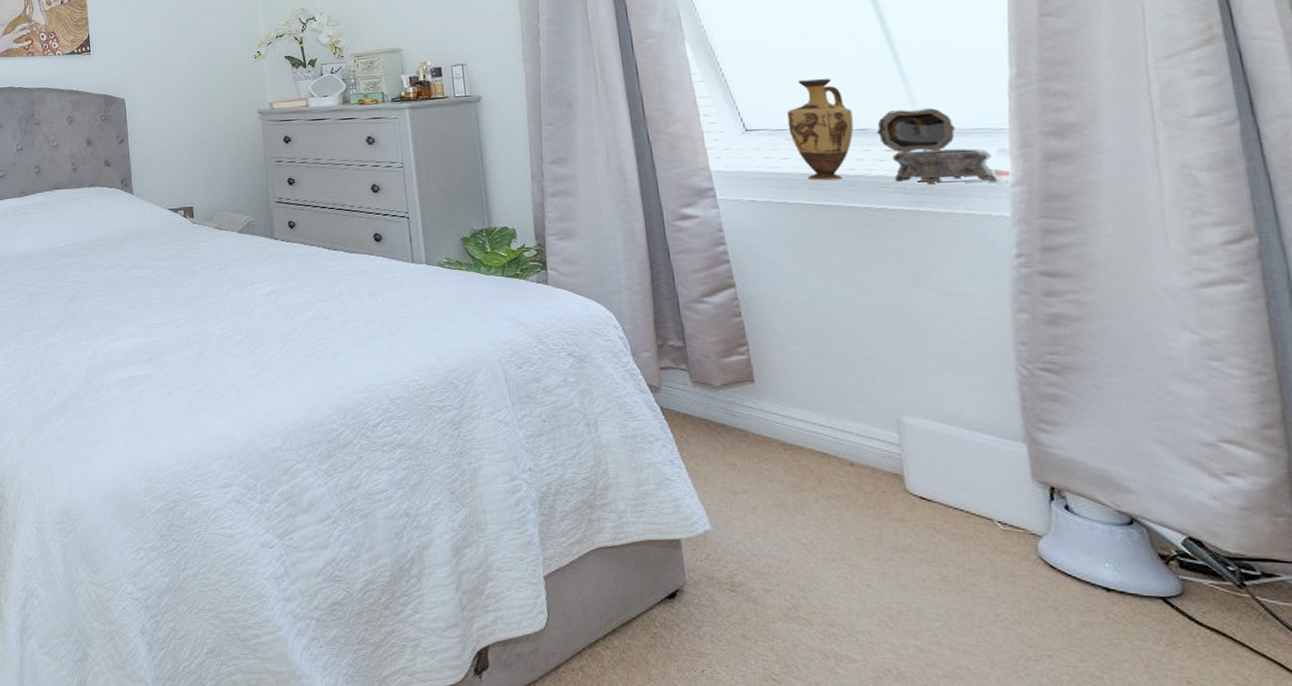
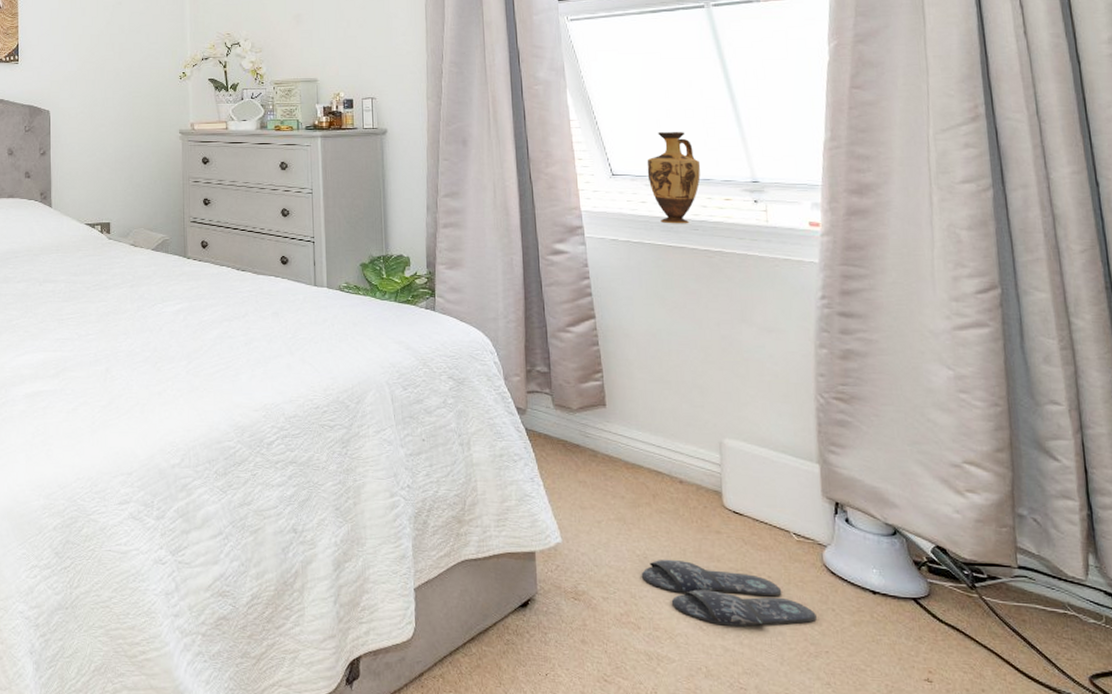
slippers: none [809,548,1034,625] -> present [641,559,817,627]
jewelry box: present [876,107,998,185] -> none [718,162,811,232]

